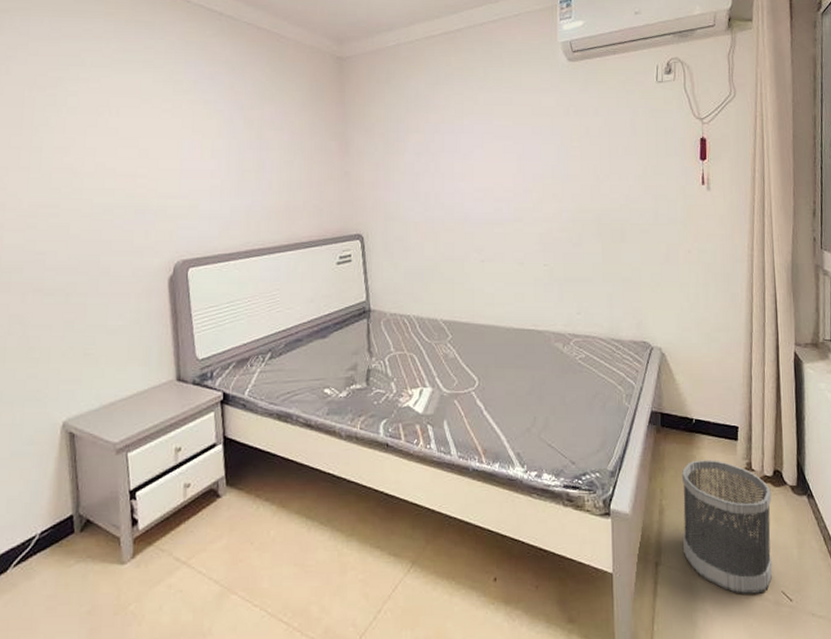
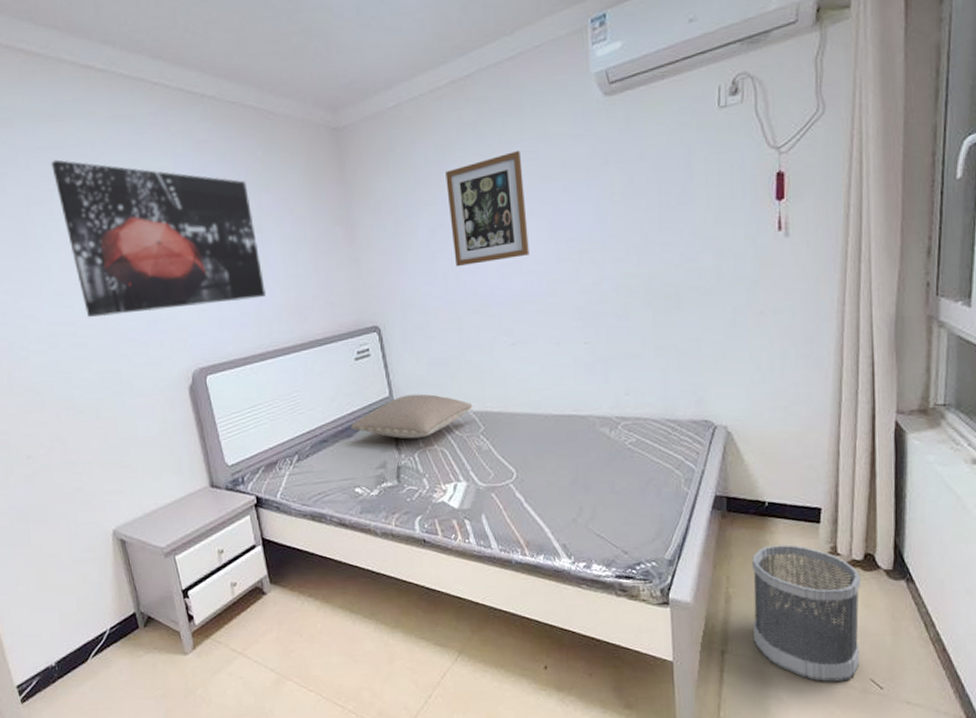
wall art: none [62,51,259,202] -> present [51,159,267,317]
pillow: none [326,300,443,343] -> present [350,394,473,439]
wall art: none [433,96,501,188] -> present [445,151,529,267]

